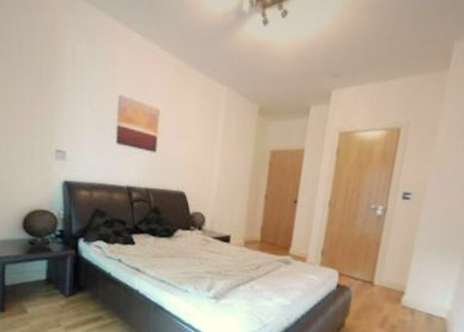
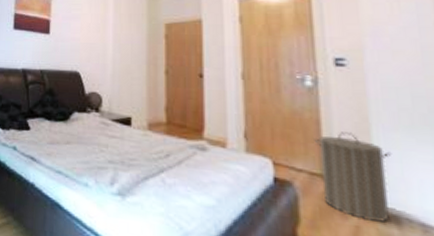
laundry hamper: none [368,251,423,313] -> present [314,132,392,222]

